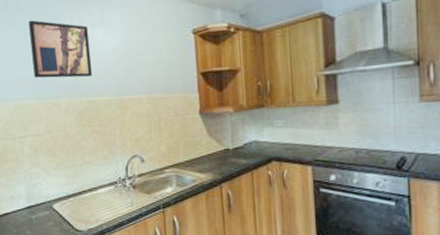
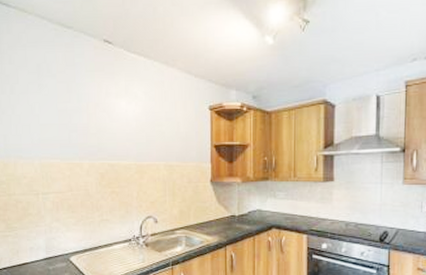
wall art: present [29,20,93,78] -> none [58,86,115,142]

